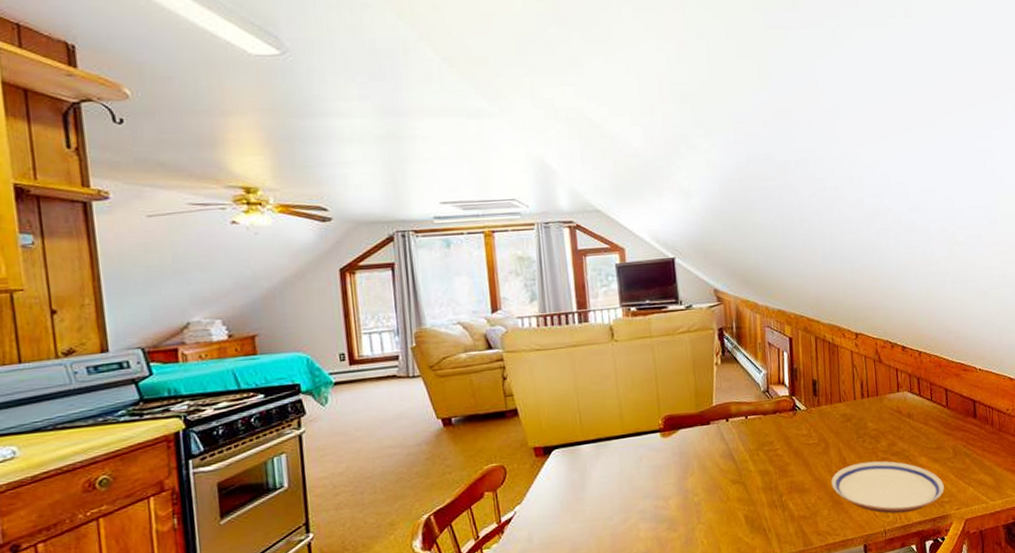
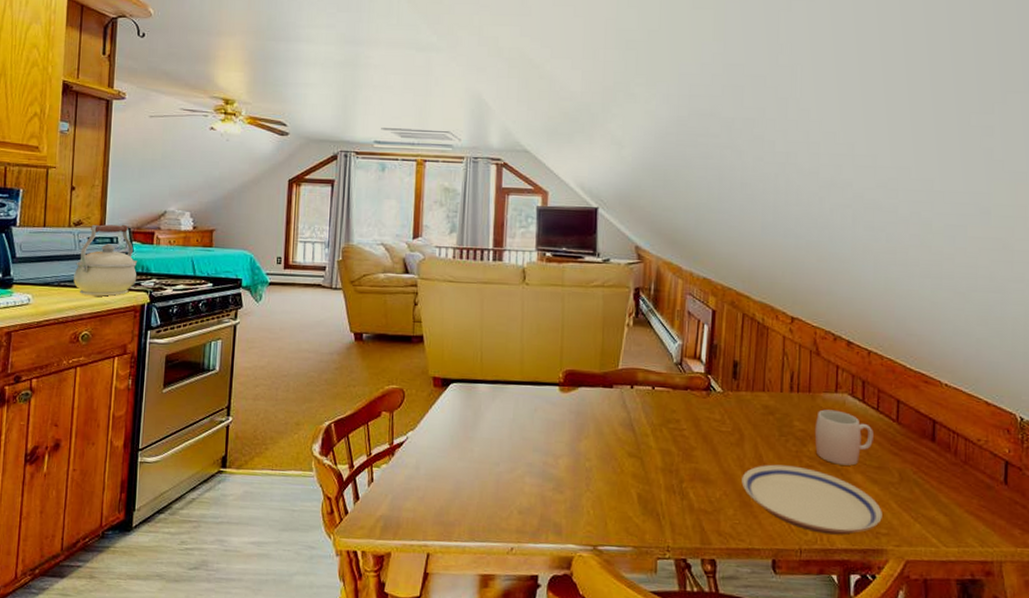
kettle: none [73,344,164,435] -> present [72,224,137,297]
mug: none [884,406,931,453] -> present [814,409,873,466]

